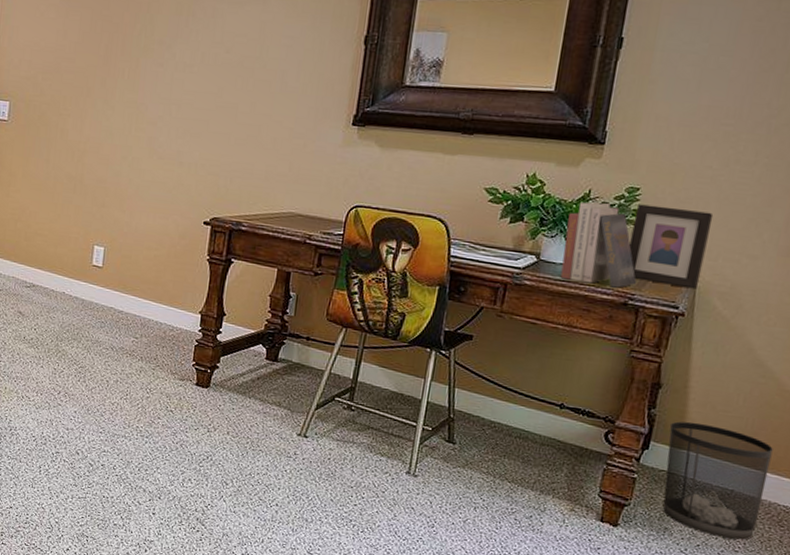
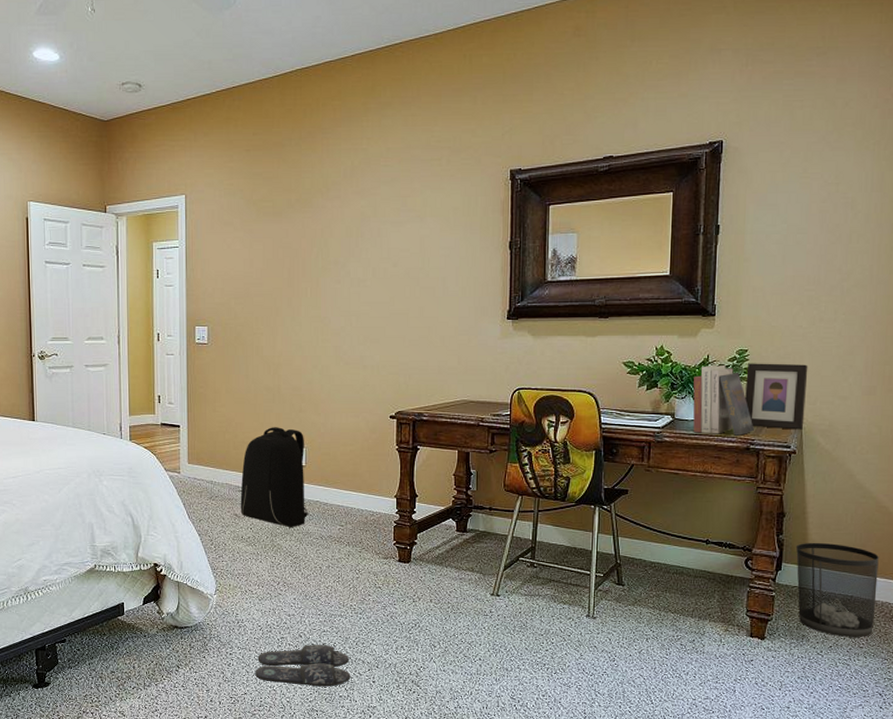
slippers: none [23,463,129,513] -> present [255,644,351,687]
backpack: none [25,220,104,334] -> present [240,427,309,528]

